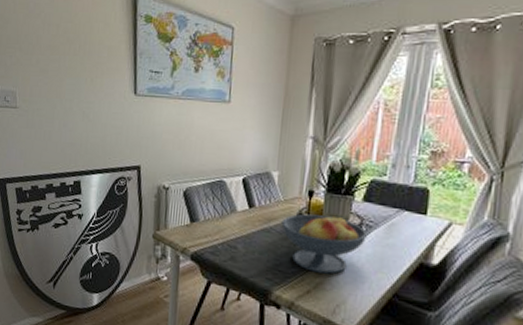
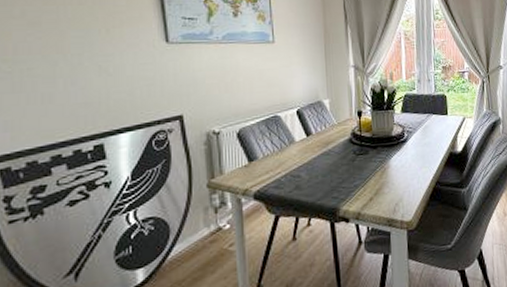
fruit bowl: present [281,214,367,274] -> none [338,127,409,181]

